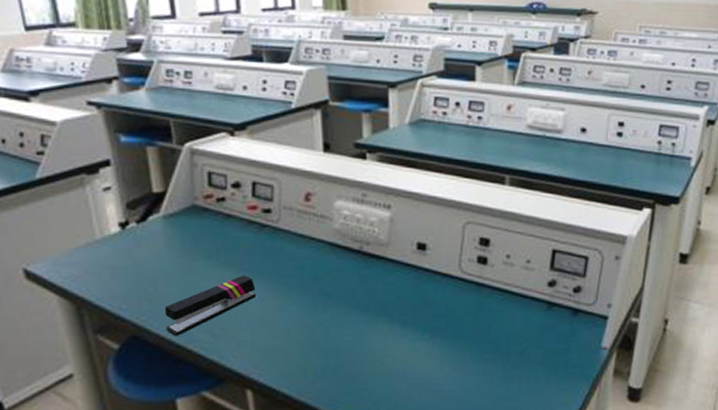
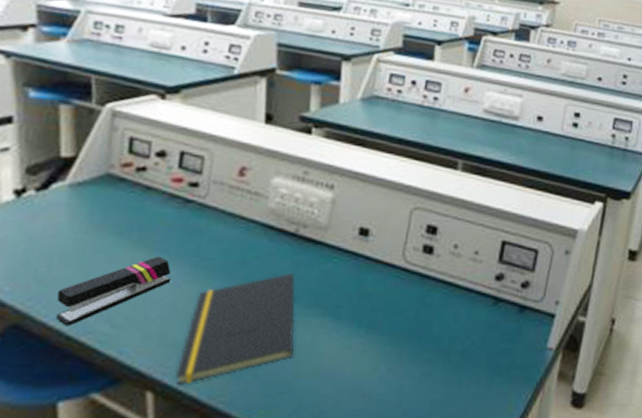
notepad: none [269,285,368,384] -> present [176,272,296,385]

